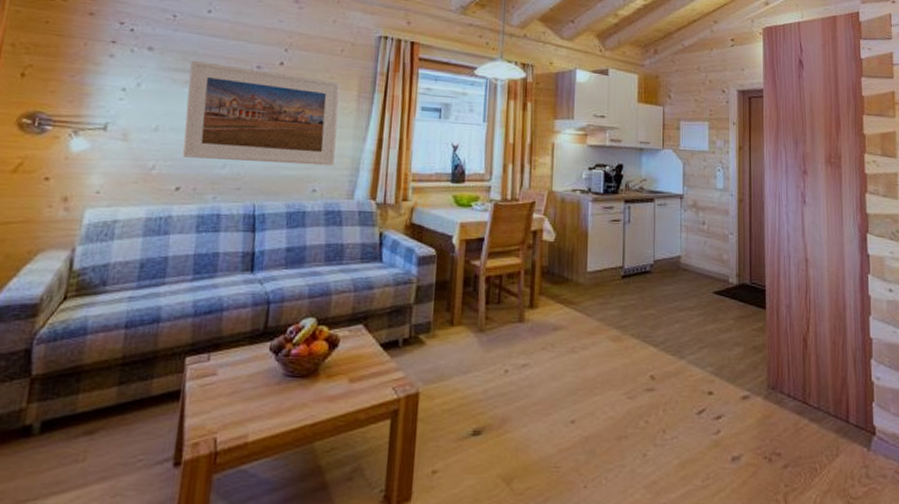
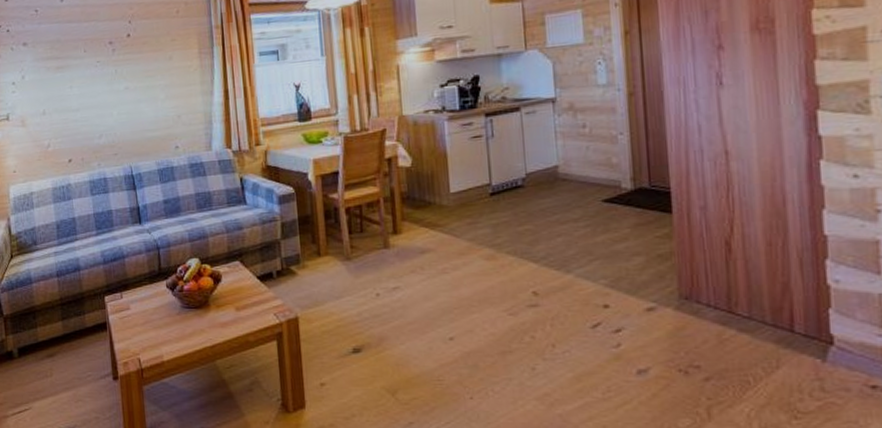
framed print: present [181,61,340,166] -> none [57,43,190,133]

